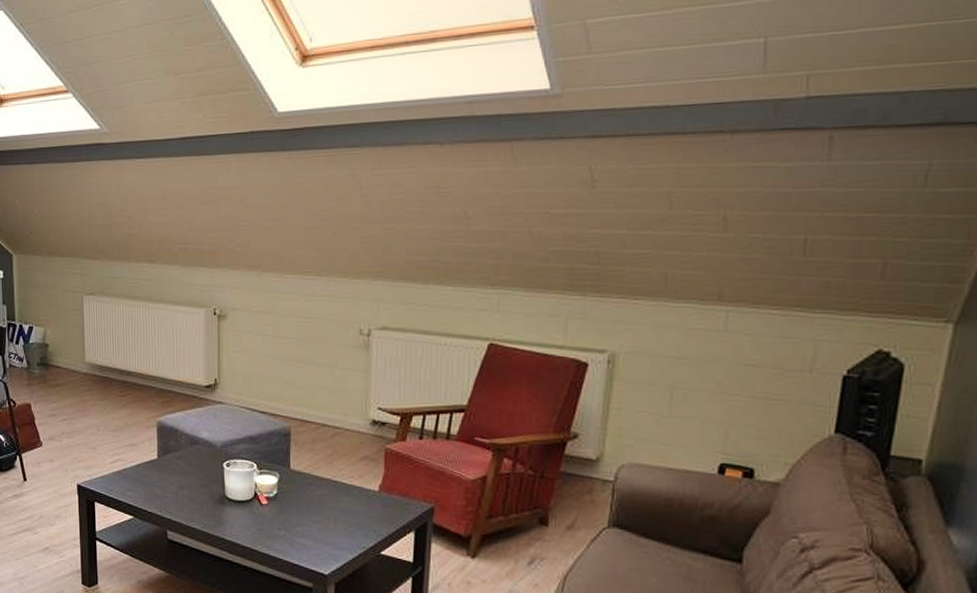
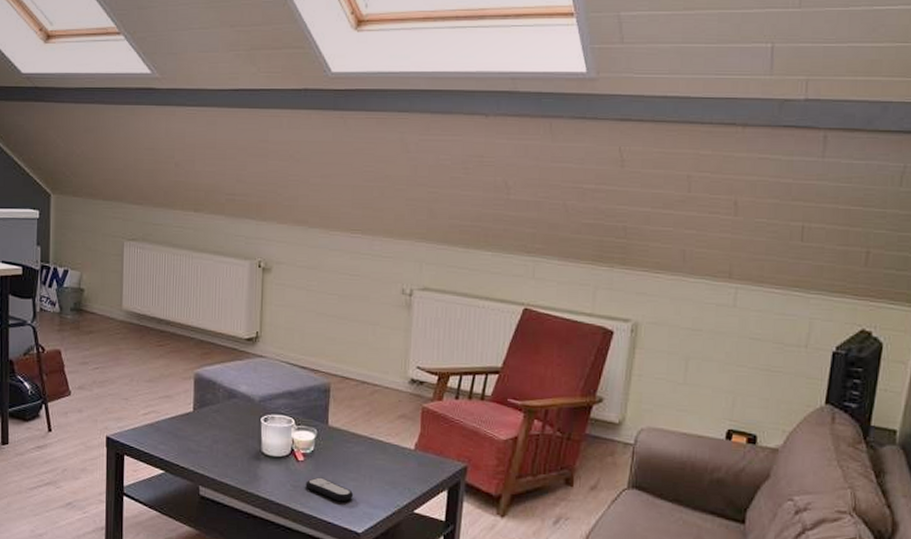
remote control: none [270,520,319,544] -> present [305,477,354,501]

